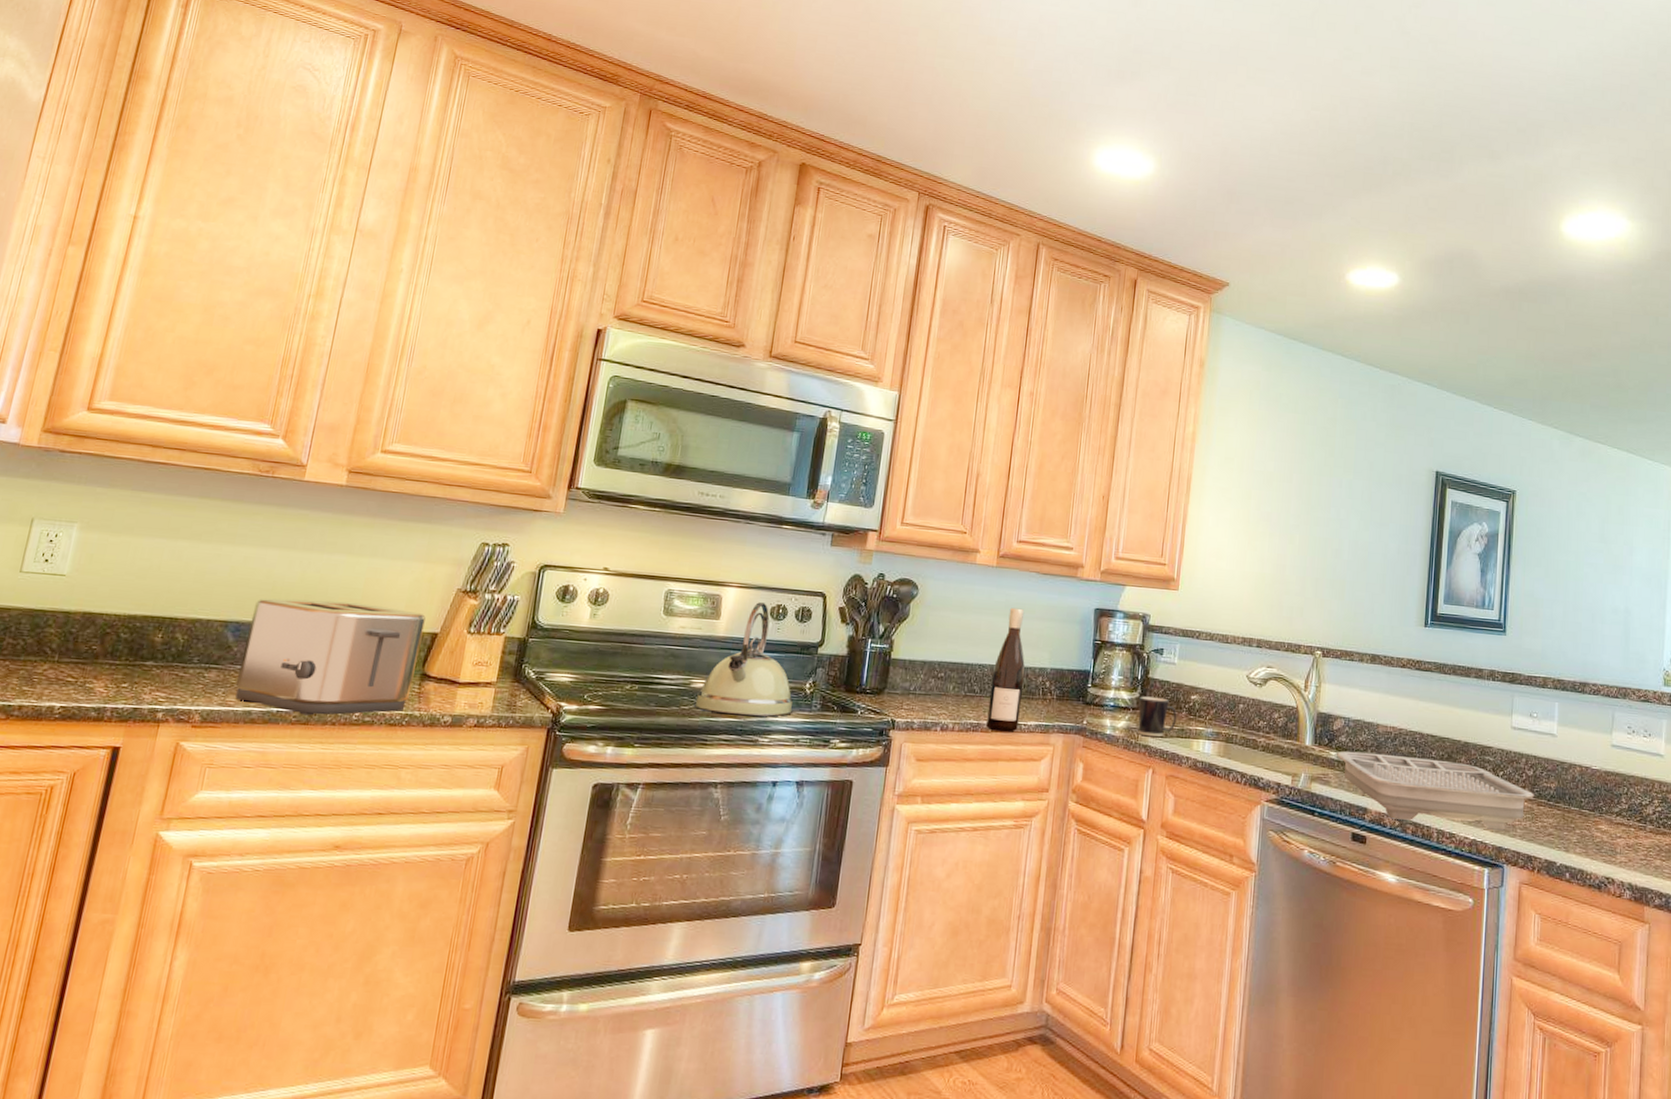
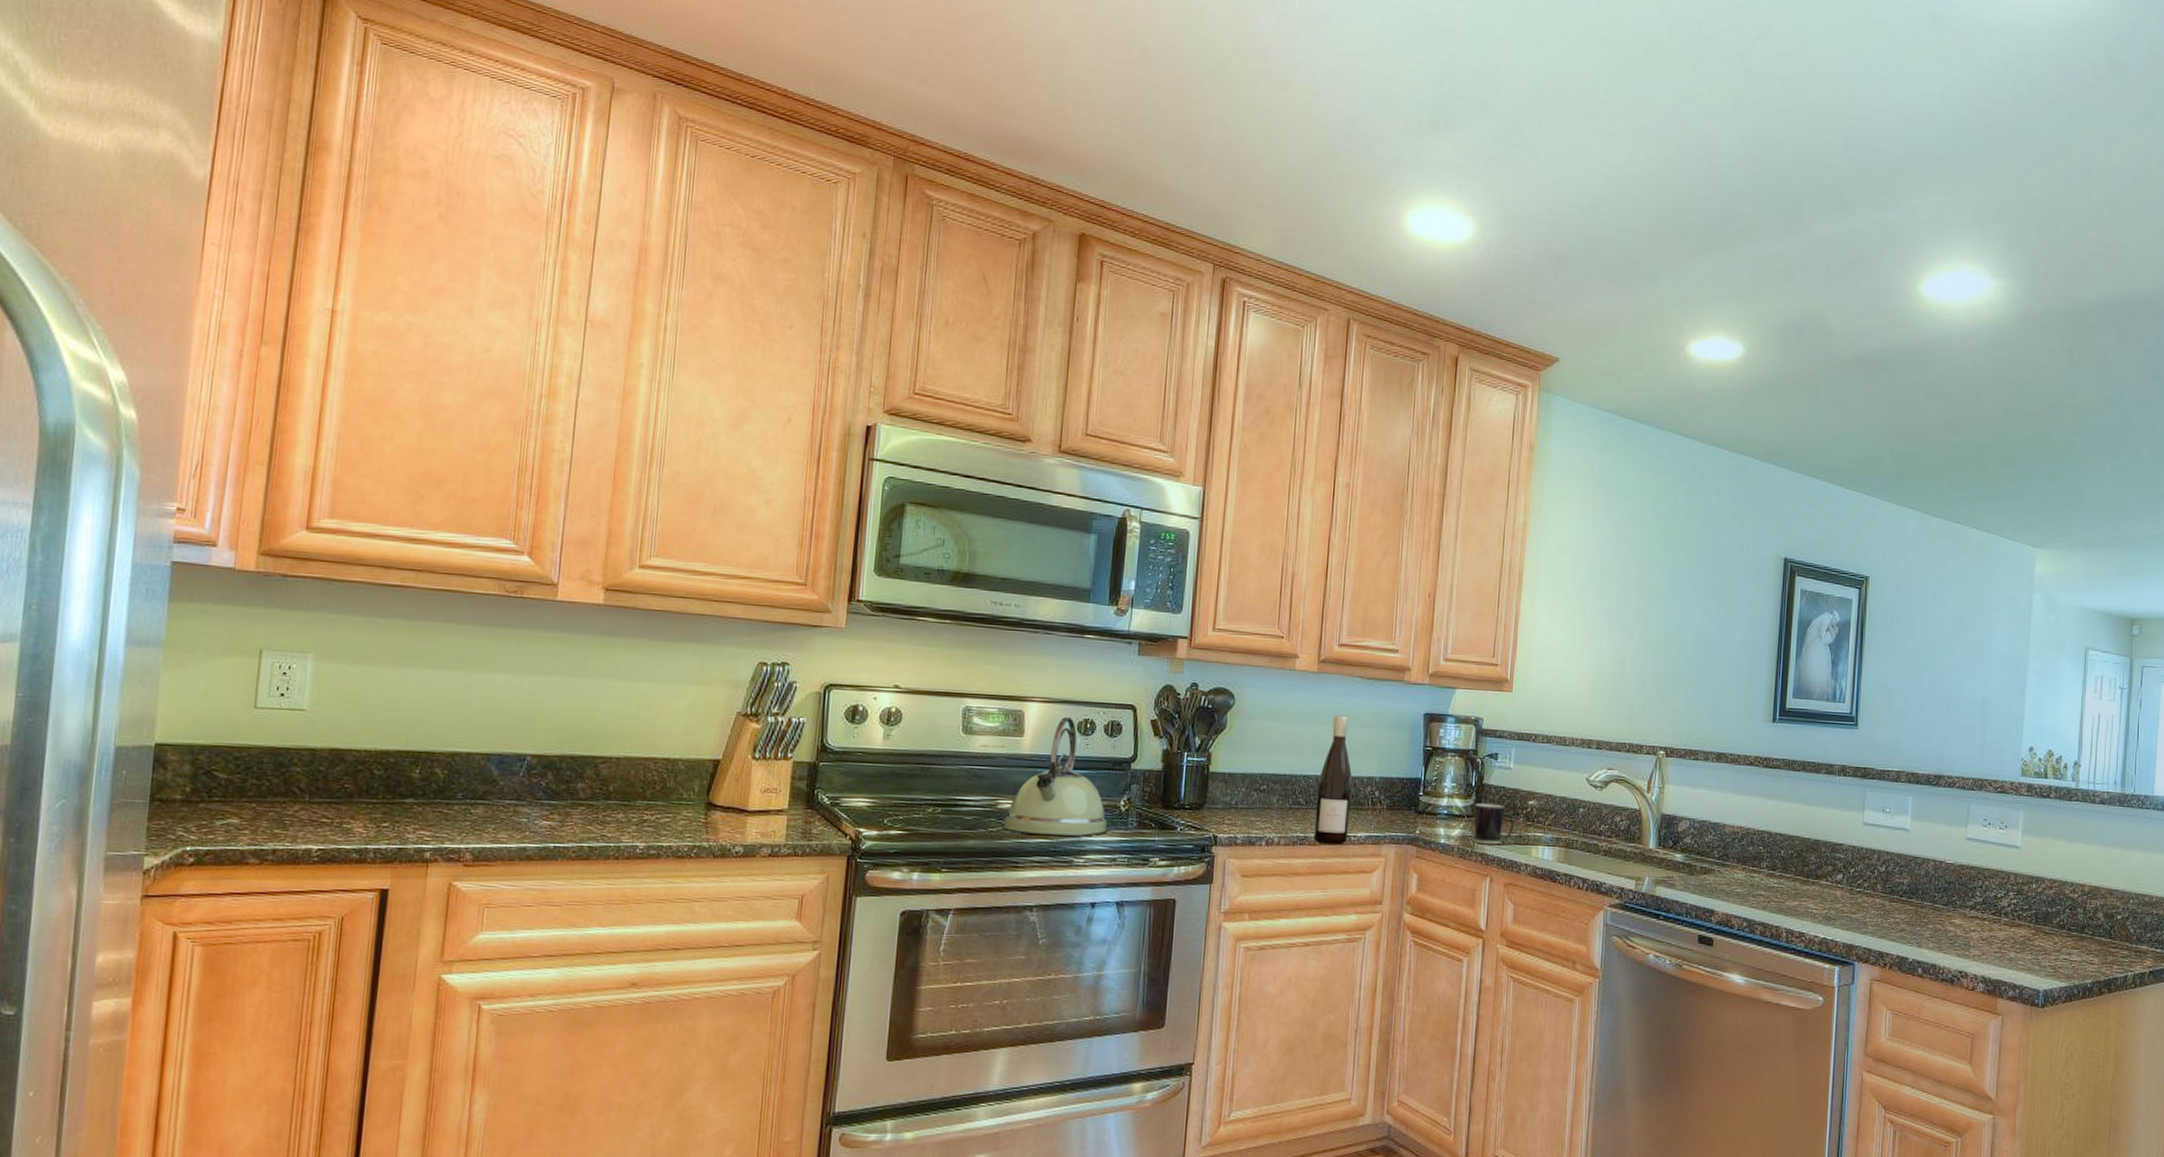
toaster: present [235,598,426,716] -> none [507,728,705,850]
dish rack: present [1337,751,1534,830] -> none [1682,852,1886,928]

